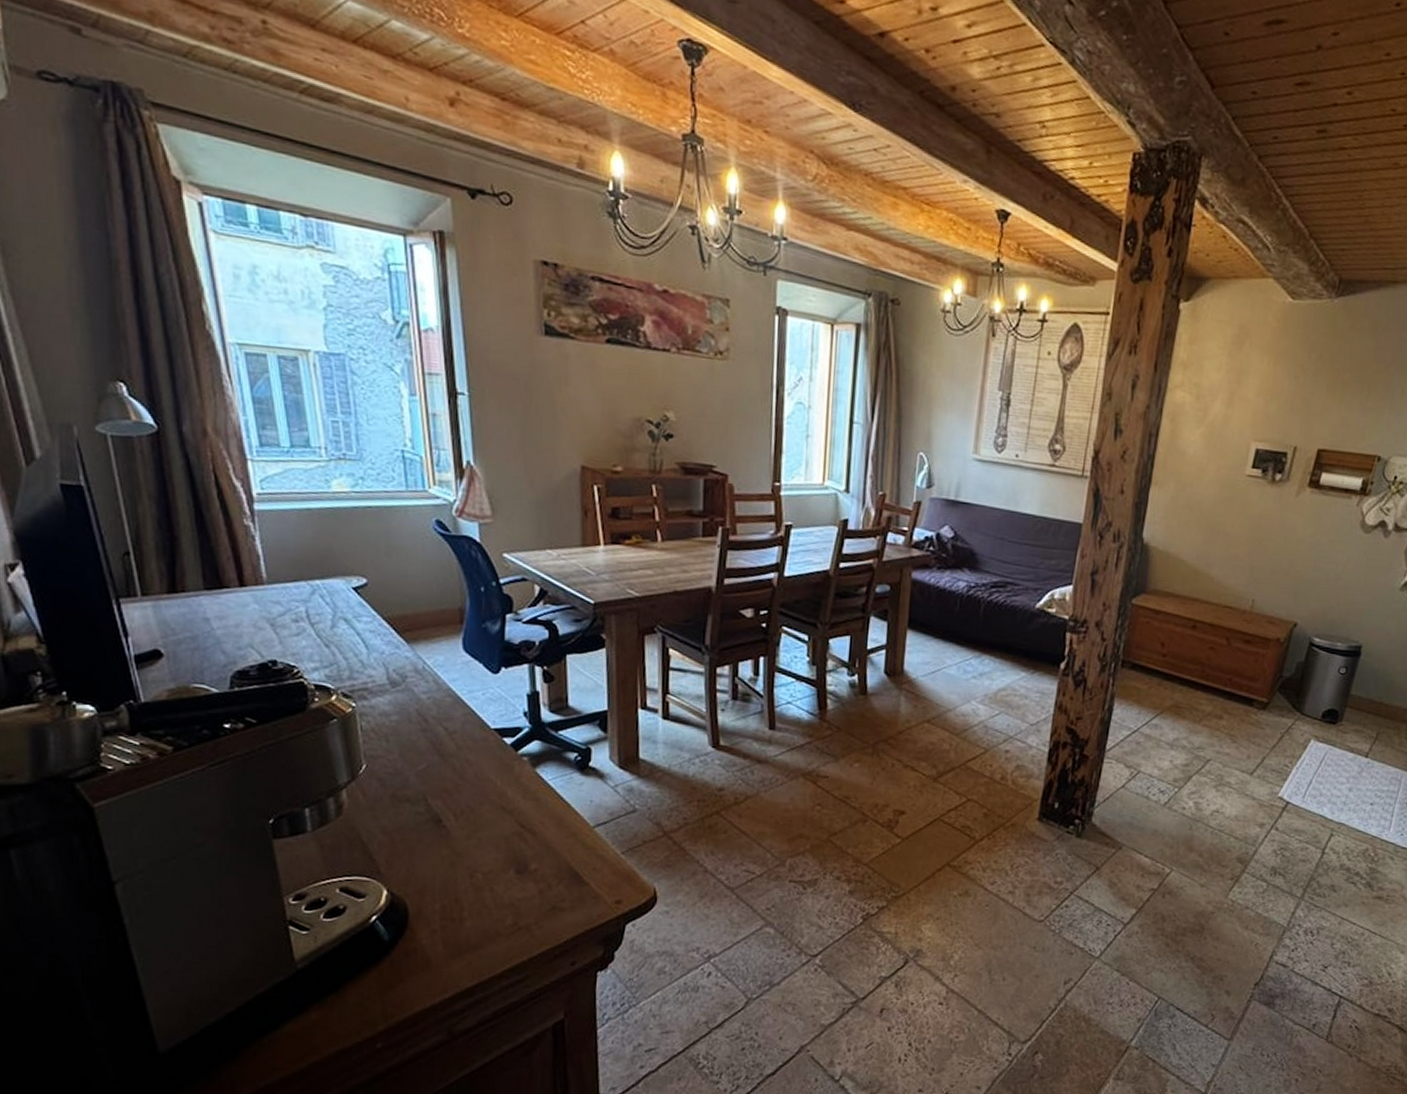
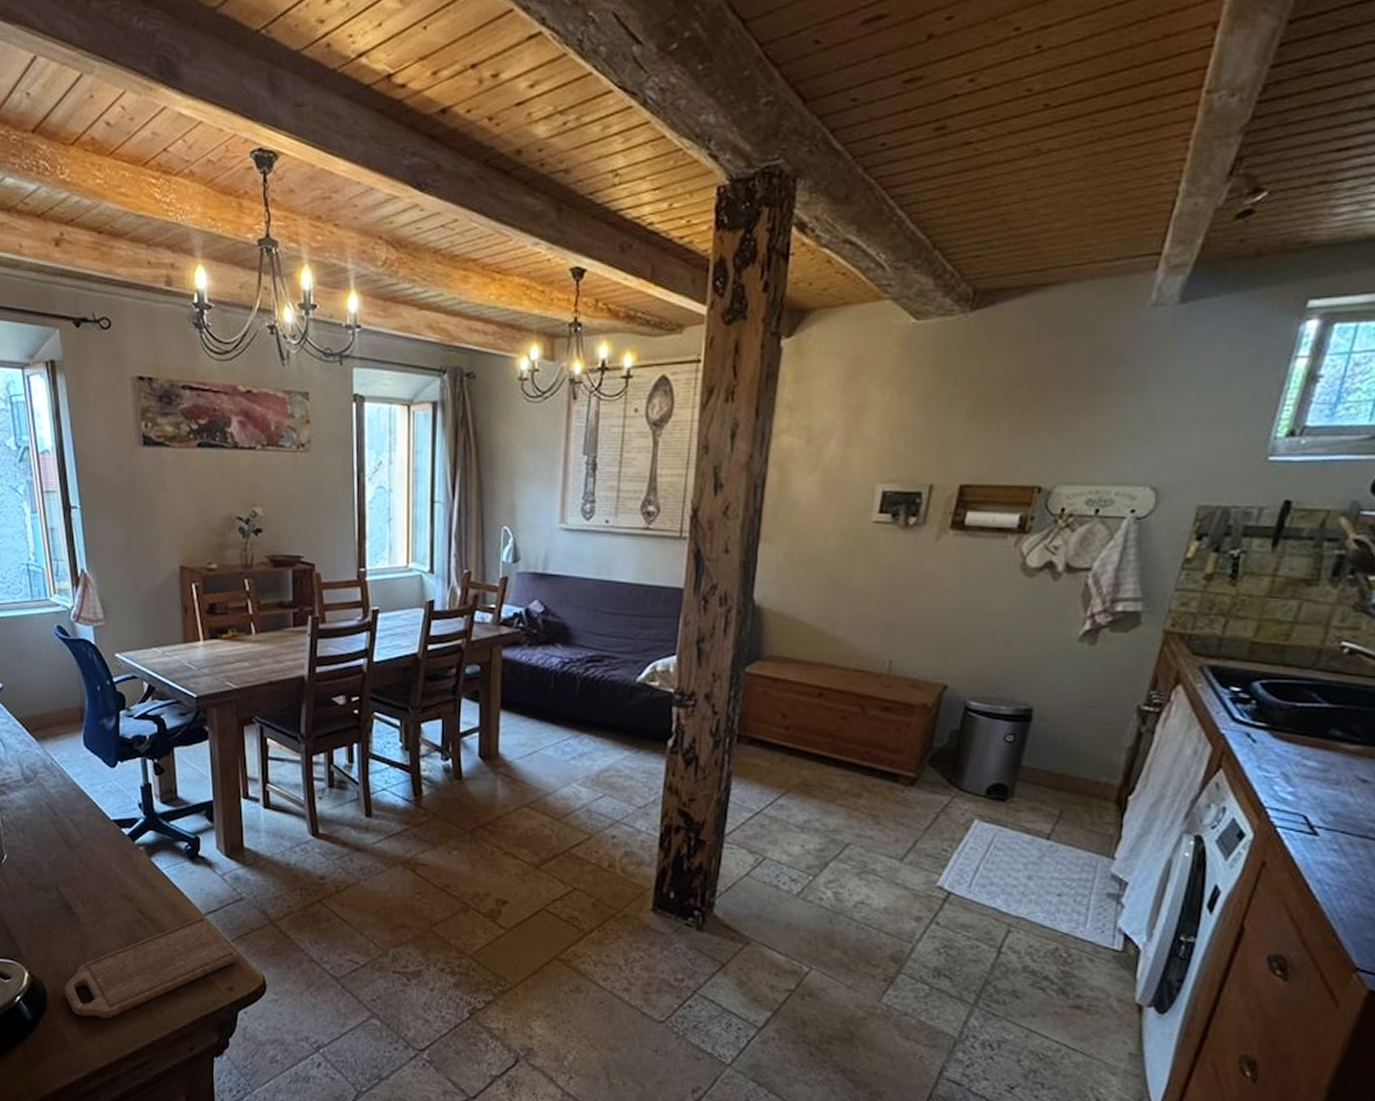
cutting board: none [429,829,628,937] -> present [64,917,238,1020]

